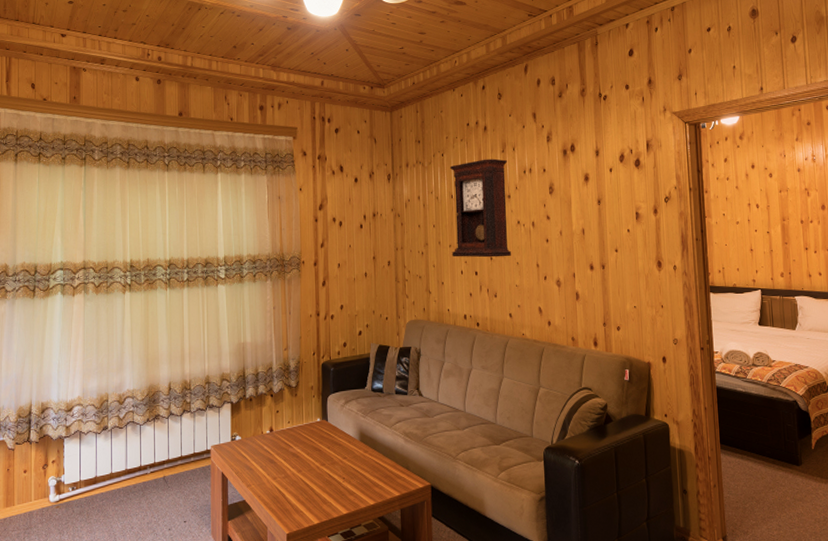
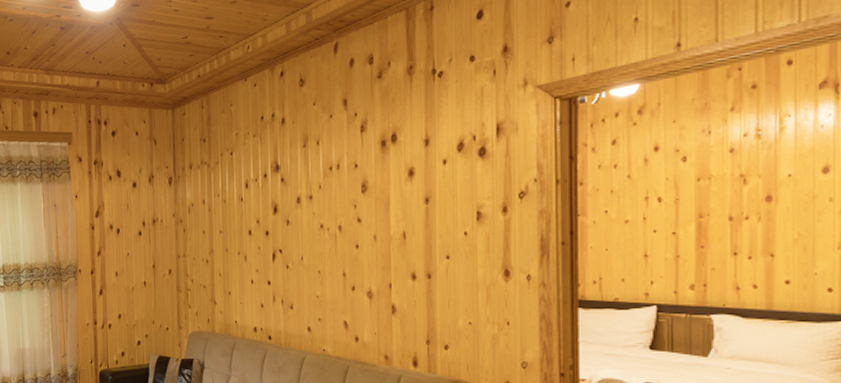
pendulum clock: present [449,158,511,258] -> none [239,155,311,266]

